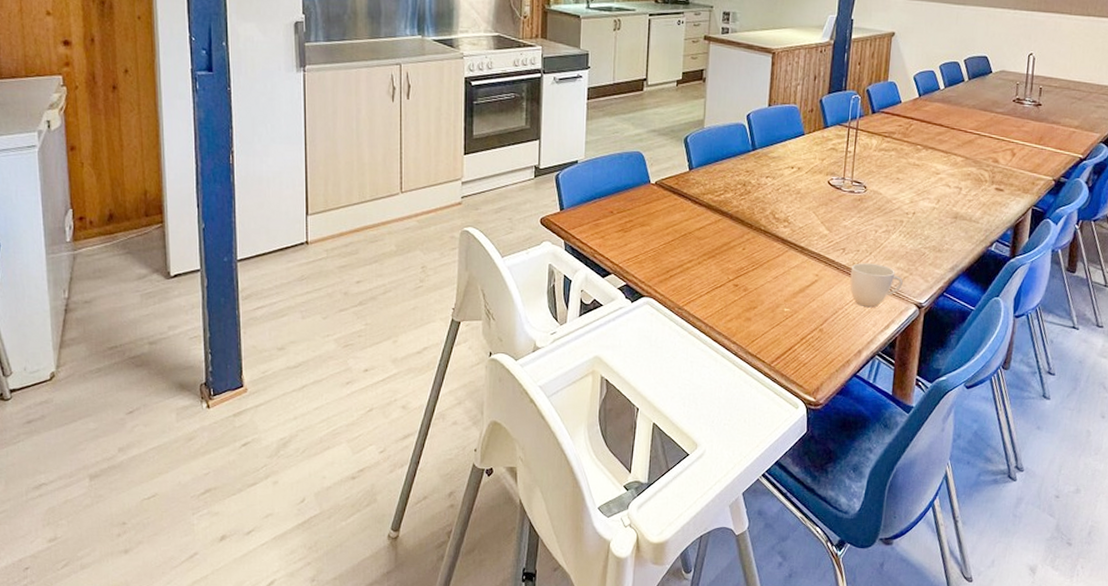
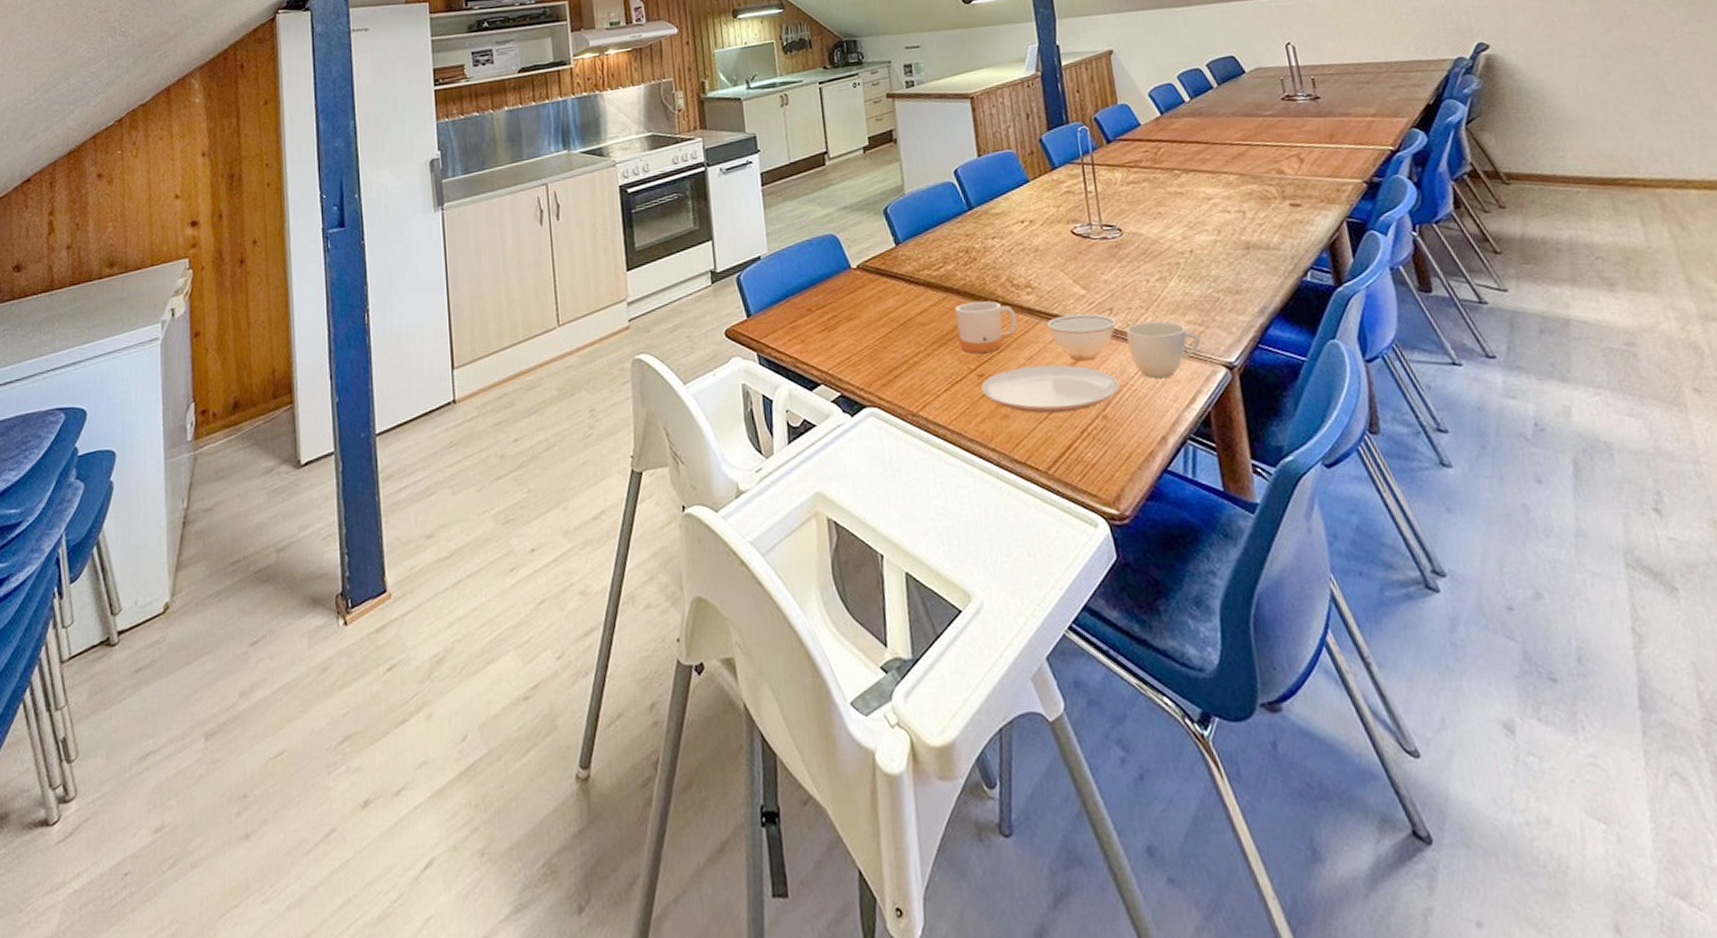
mug: none [724,226,772,269] -> present [955,300,1018,355]
plate: none [734,283,837,322] -> present [981,364,1120,413]
bowl: none [793,248,846,287] -> present [1047,313,1116,362]

